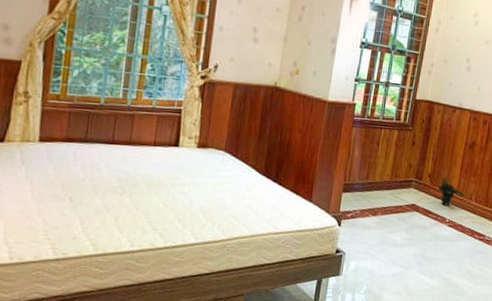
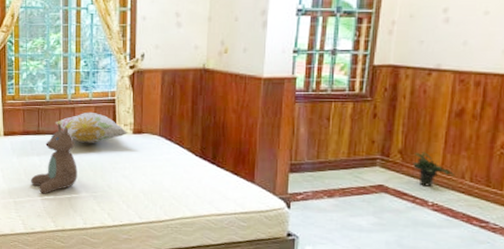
teddy bear: none [69,131,130,213] -> present [31,123,77,194]
decorative pillow: none [109,120,193,156] -> present [56,112,129,143]

